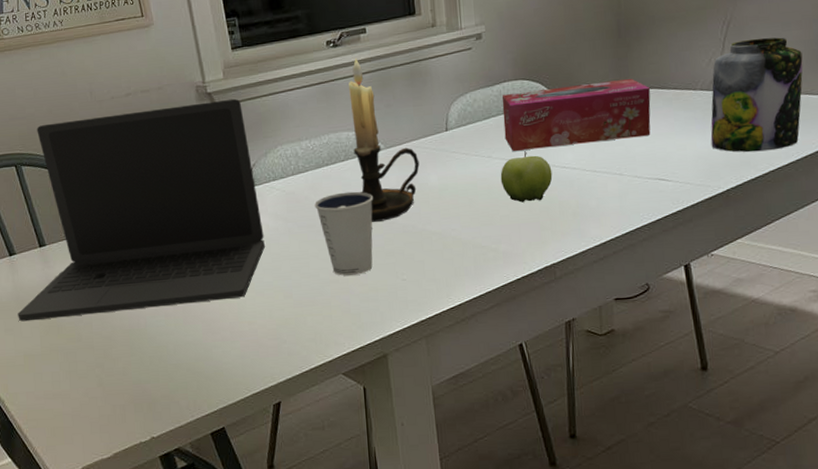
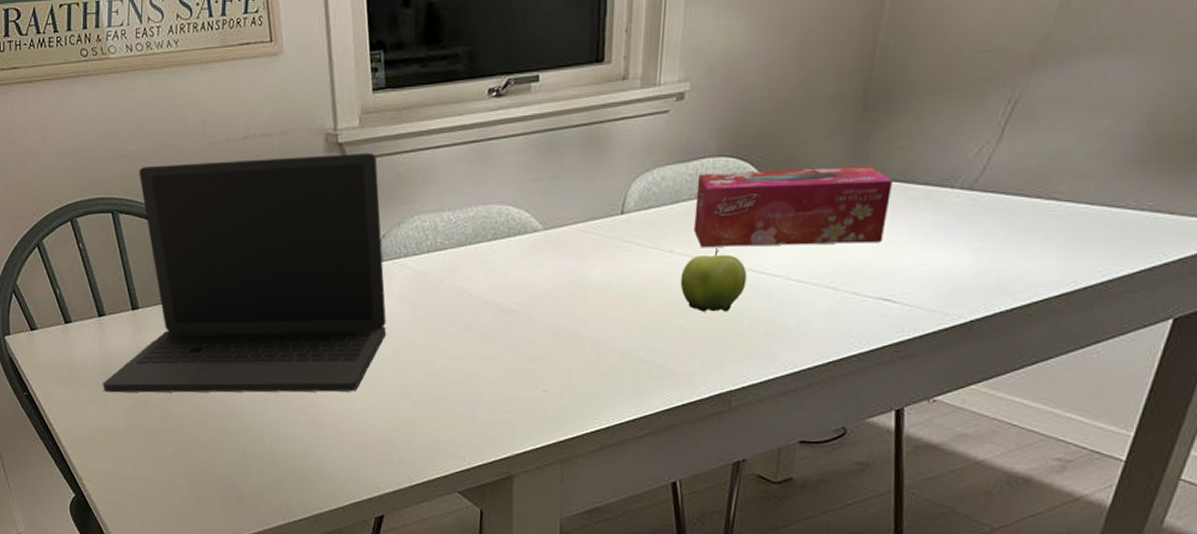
dixie cup: present [315,191,374,276] -> none [450,279,522,379]
candle holder: present [349,58,420,222] -> none [504,113,583,318]
jar: present [710,37,803,153] -> none [960,125,1110,276]

